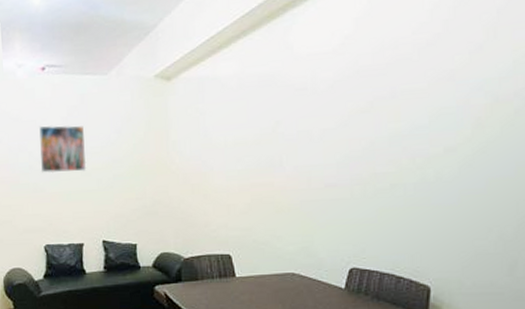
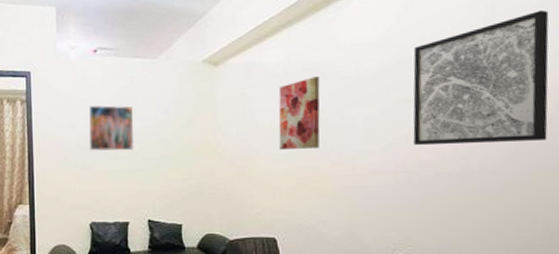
wall art: none [233,89,276,165] -> present [278,76,320,149]
wall art: none [370,11,513,158] -> present [413,9,549,146]

